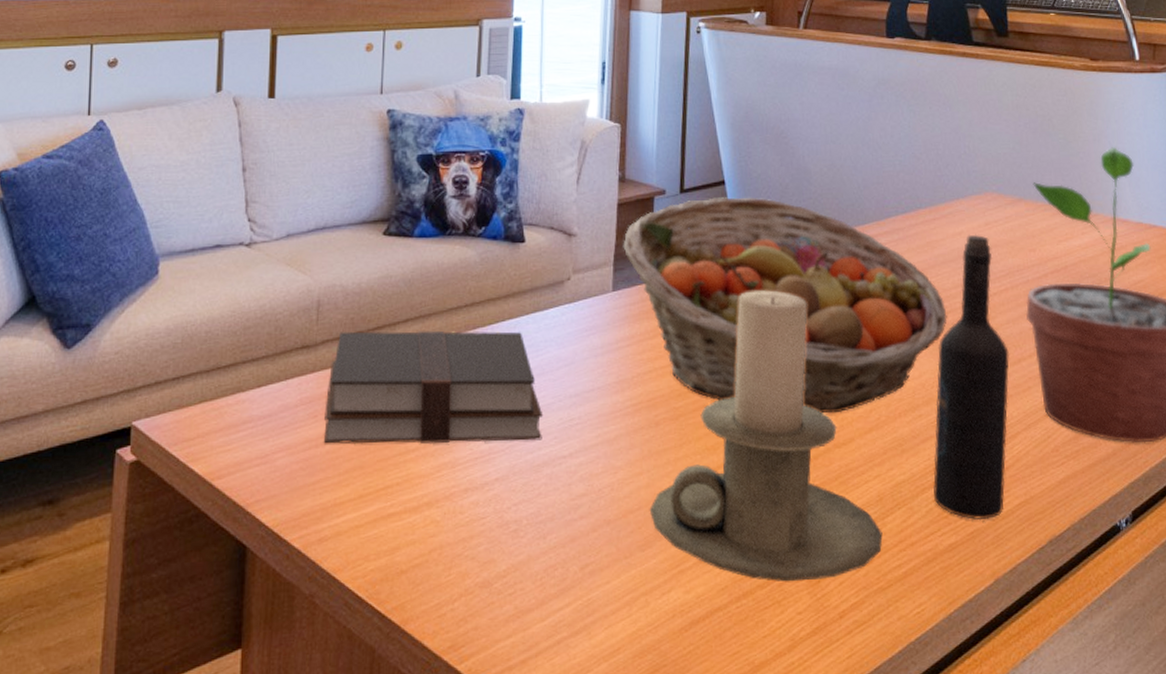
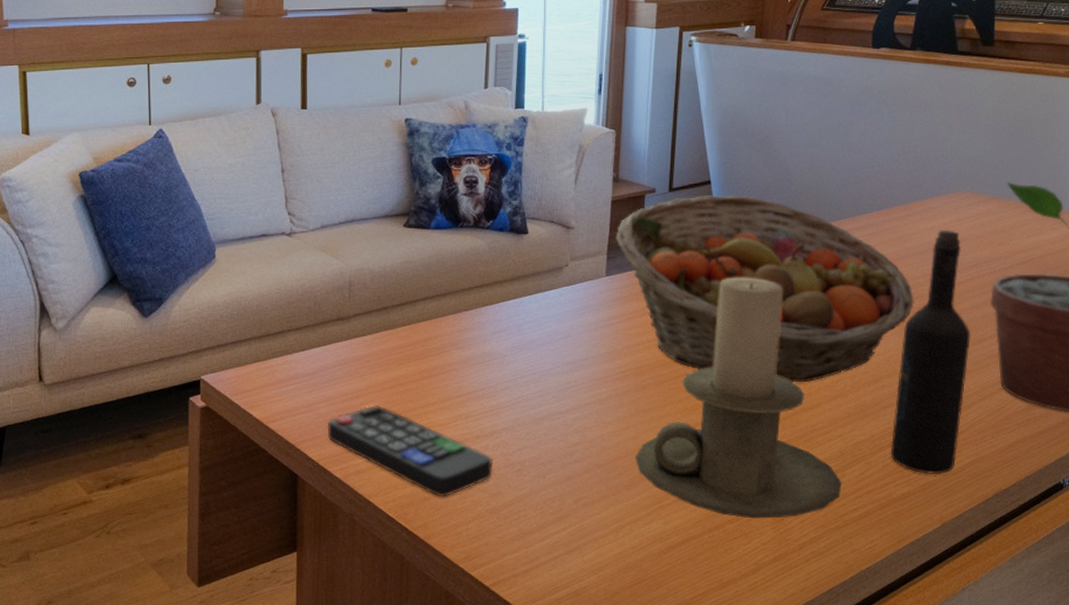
remote control: none [285,454,484,569] -> present [327,405,493,497]
bible: present [323,330,543,444] -> none [357,307,544,399]

